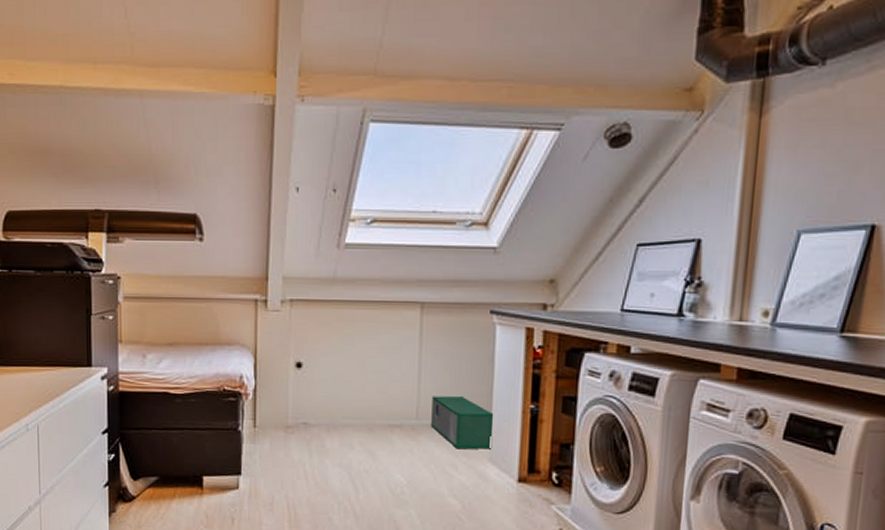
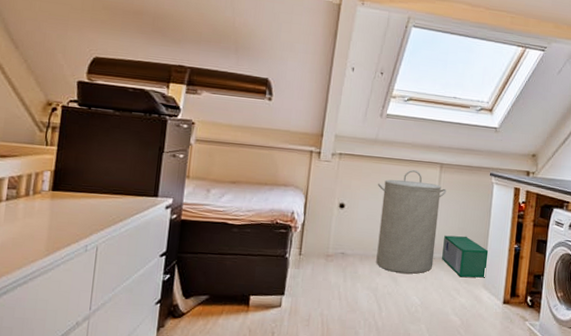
laundry hamper: none [340,313,432,446] -> present [376,169,447,274]

